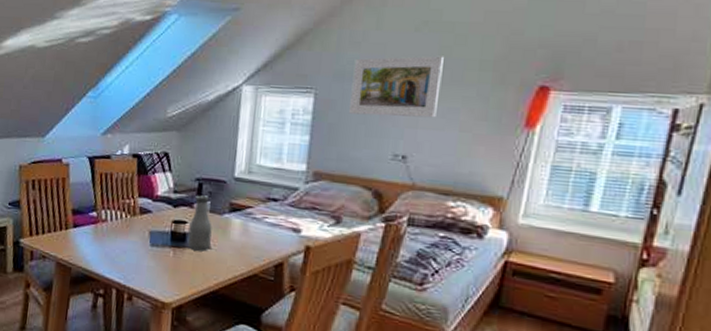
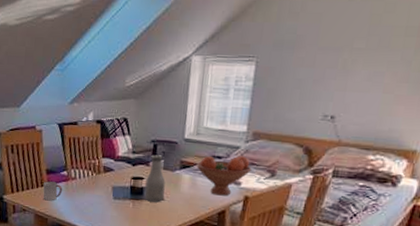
cup: none [67,223,91,247] -> present [43,181,63,201]
fruit bowl: none [248,197,313,246] -> present [196,156,252,196]
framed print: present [349,55,444,118] -> none [286,23,374,81]

